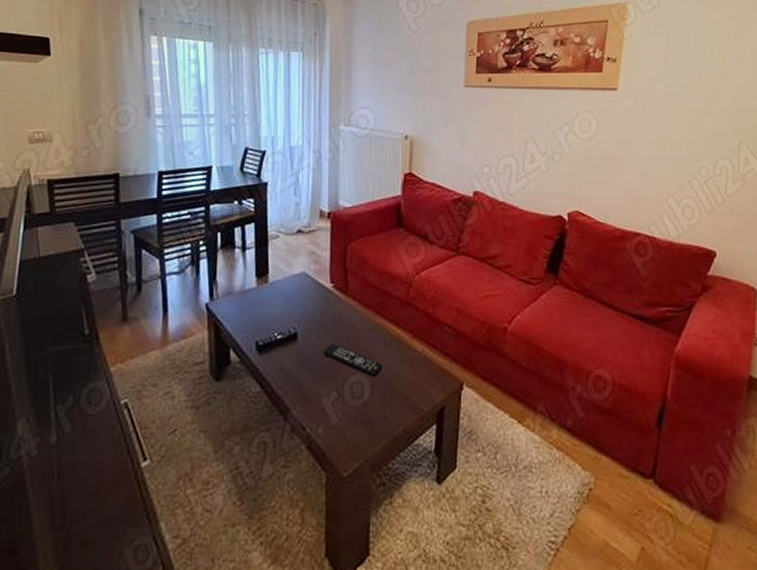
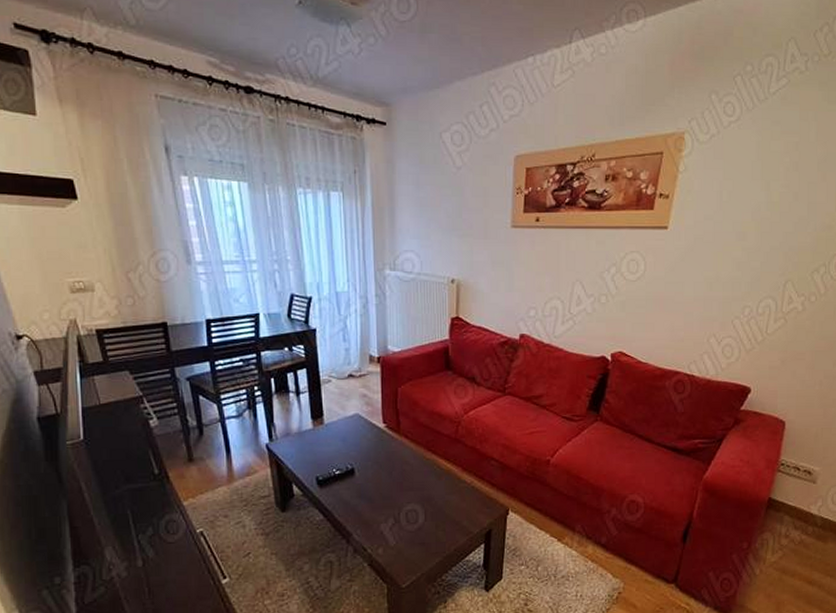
remote control: present [323,343,383,378] -> none [379,477,435,507]

